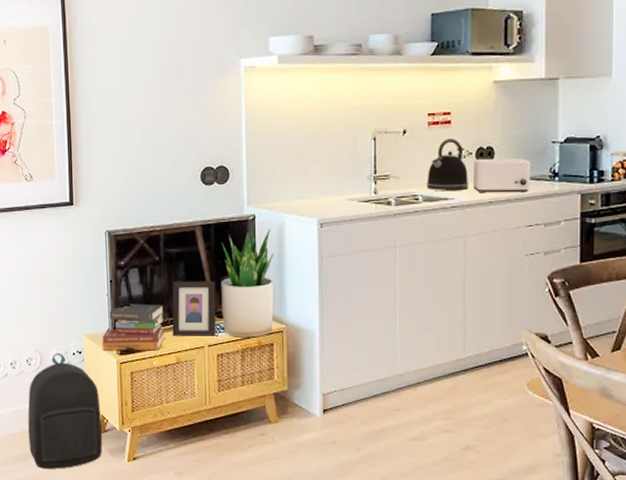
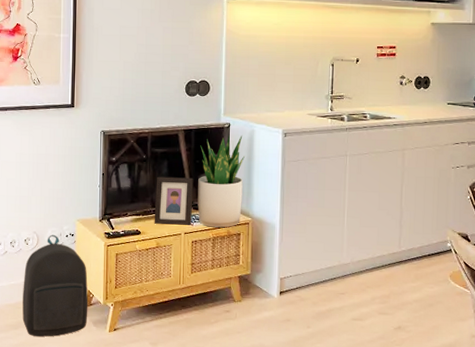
books: present [102,304,166,351] -> none [92,194,149,236]
kettle: present [427,138,470,192] -> none [374,68,409,112]
toaster: present [472,158,532,194] -> none [411,86,460,116]

